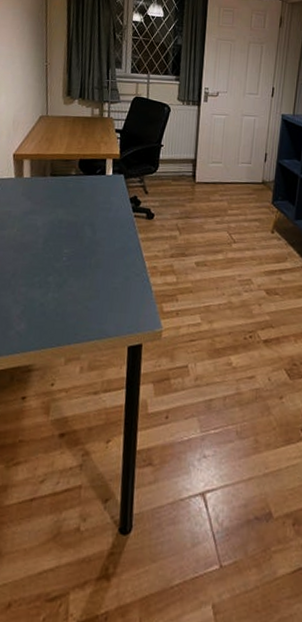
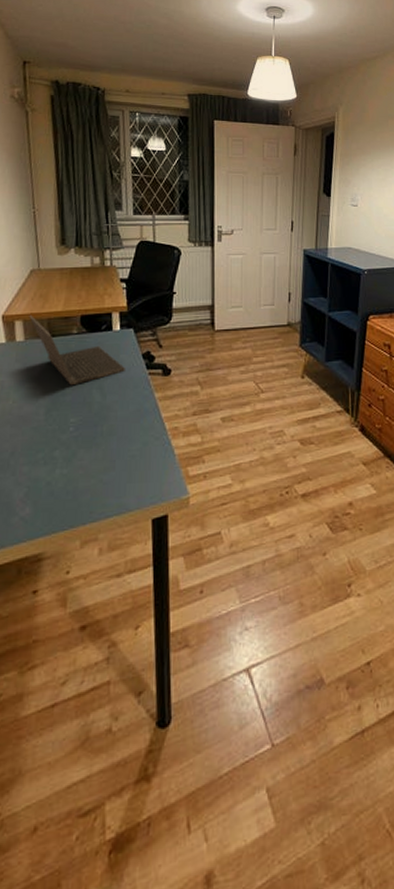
laptop computer: none [35,156,114,221] -> present [29,316,125,386]

